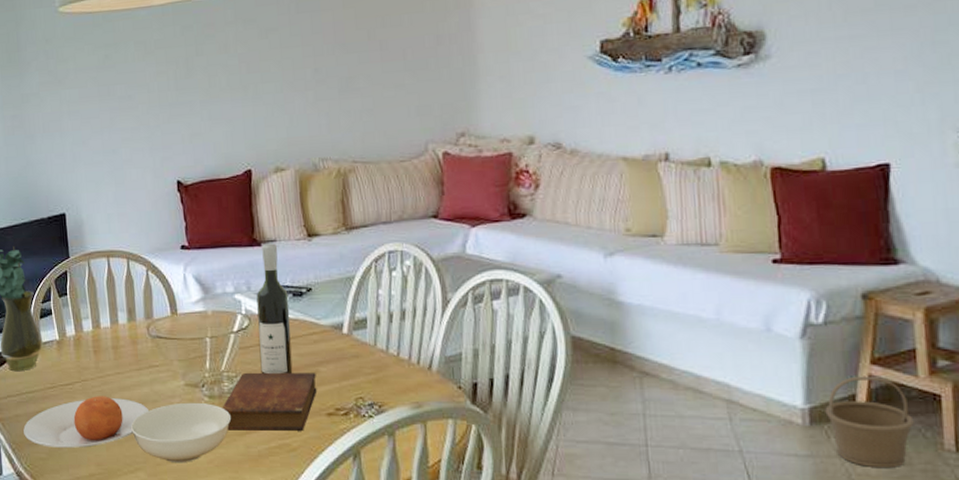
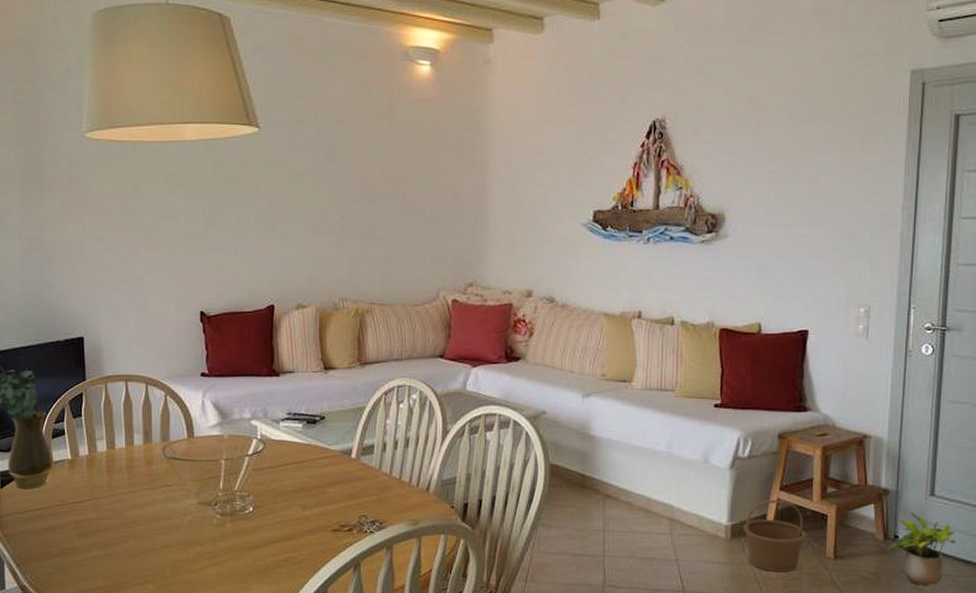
plate: present [23,396,150,448] -> none [29,513,162,562]
bowl: present [130,402,232,464] -> none [141,519,242,576]
bible: present [222,372,317,431] -> none [233,492,325,545]
bottle: present [256,243,293,375] -> none [271,374,303,494]

